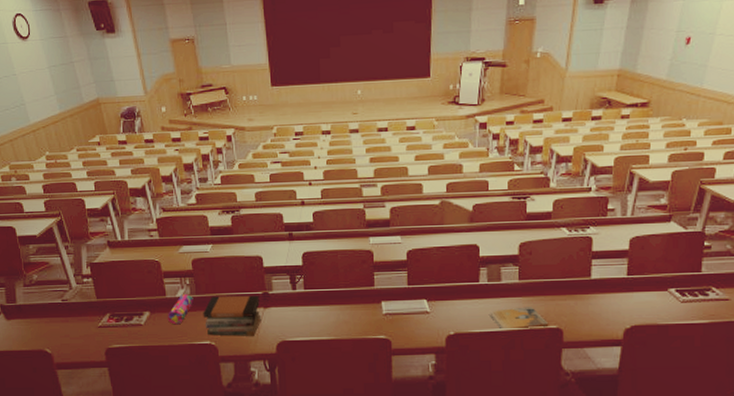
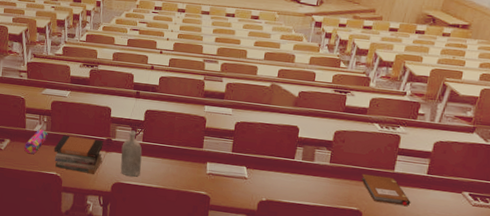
bottle: none [281,278,308,331] -> present [120,130,142,177]
book: present [490,306,549,331] -> none [299,185,351,208]
notebook: none [555,285,614,315] -> present [360,173,411,206]

